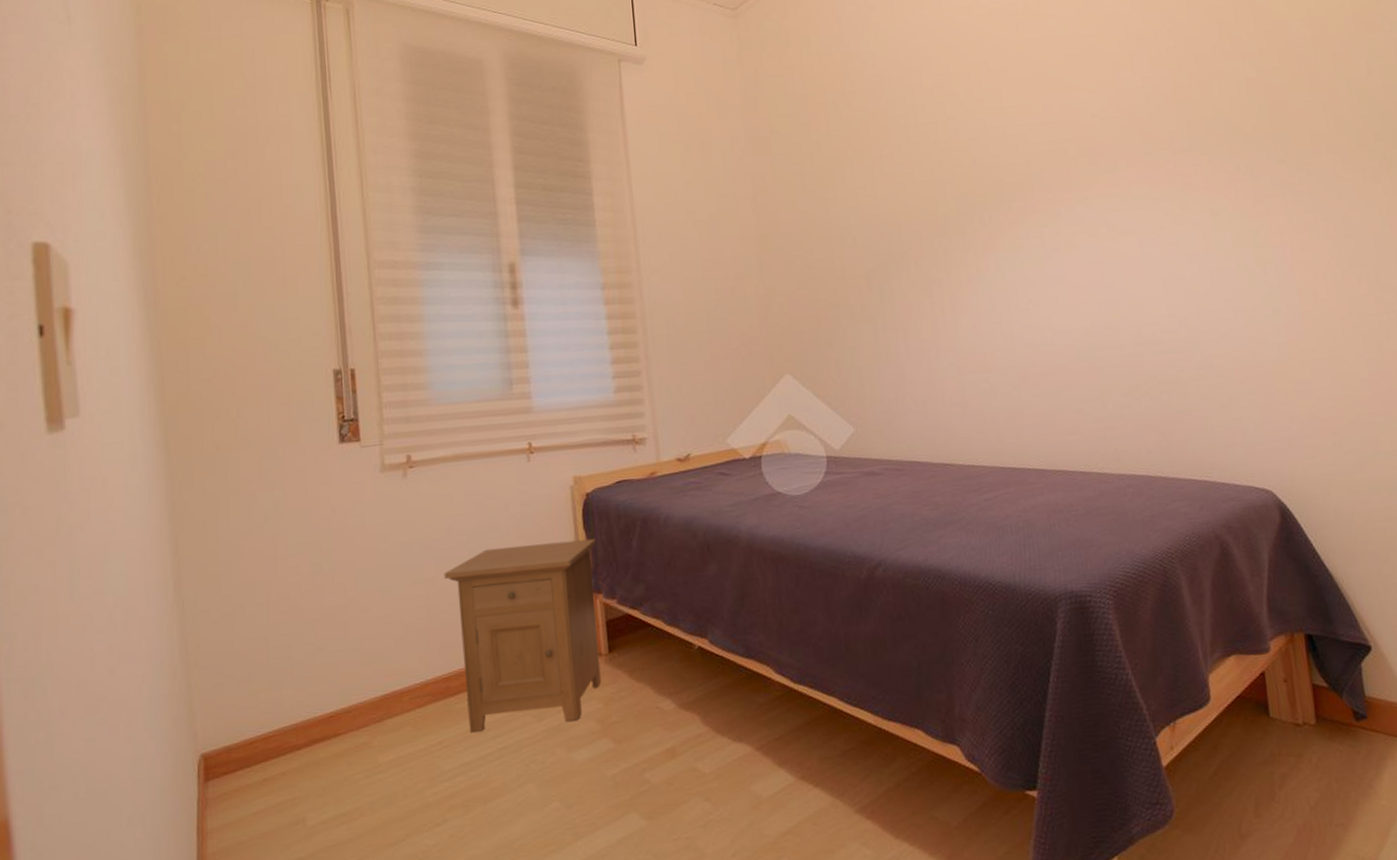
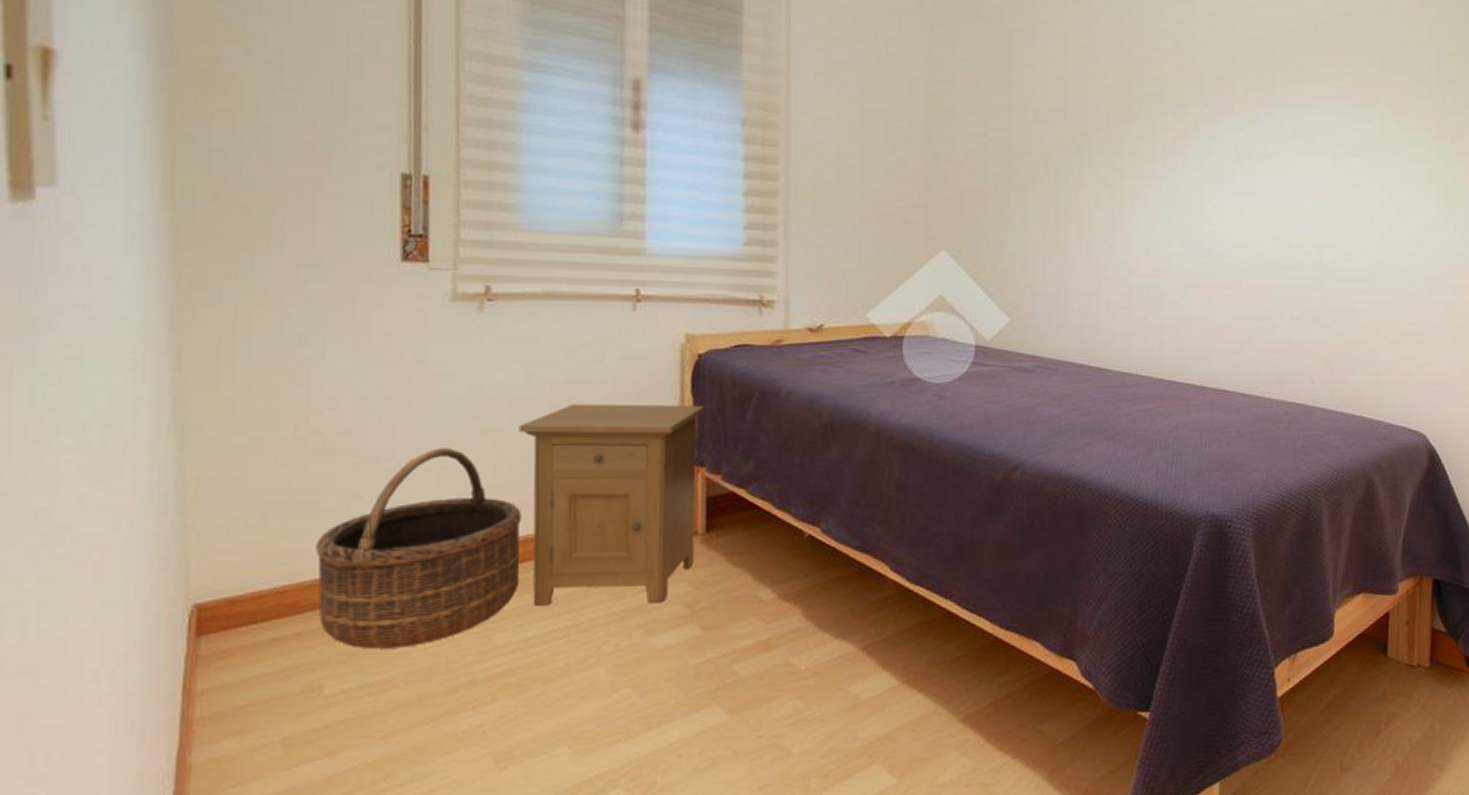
basket: none [291,599,457,783] -> present [316,448,522,649]

